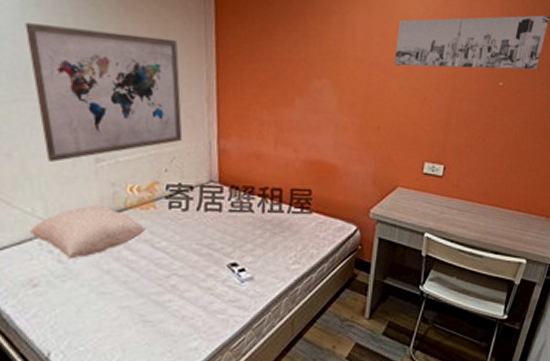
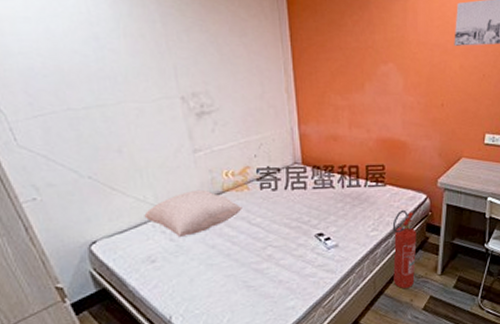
wall art: present [25,23,183,162] -> none [120,32,267,155]
fire extinguisher: none [314,241,344,332] -> present [392,209,417,288]

